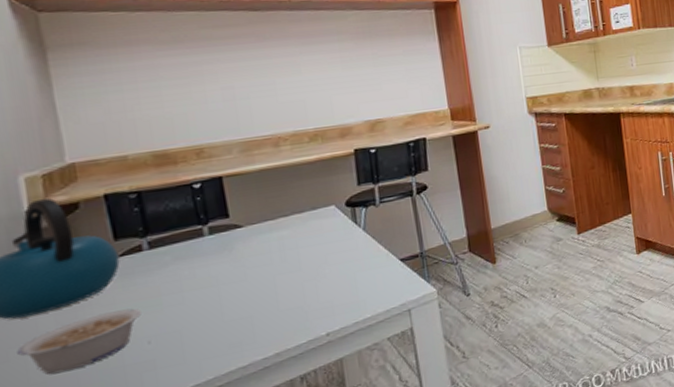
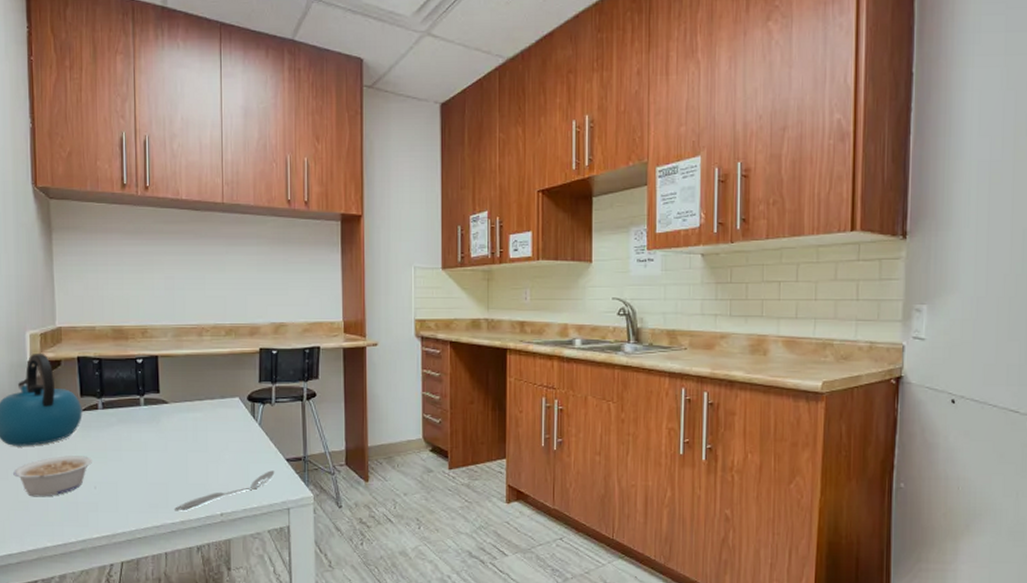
spoon: none [265,274,389,345] -> present [175,470,275,511]

